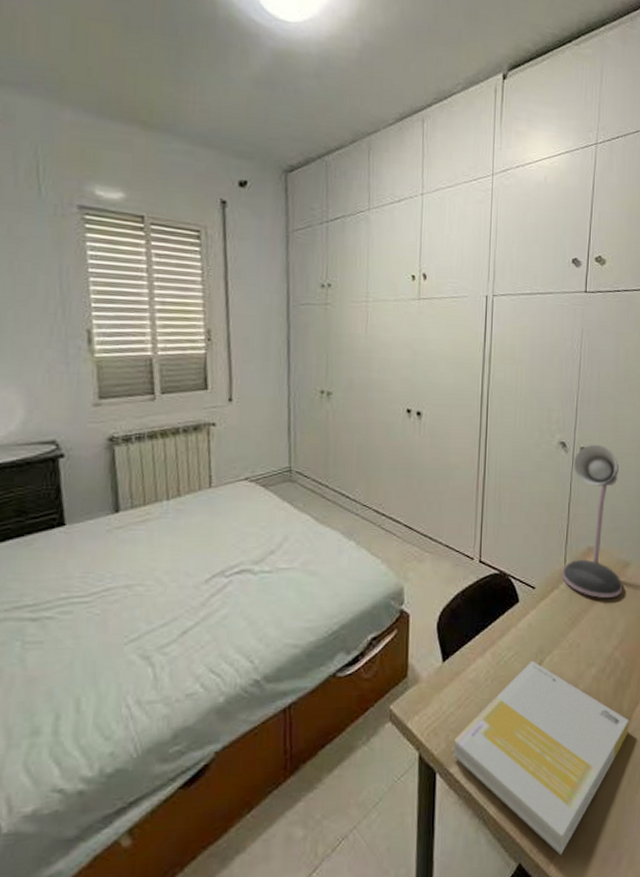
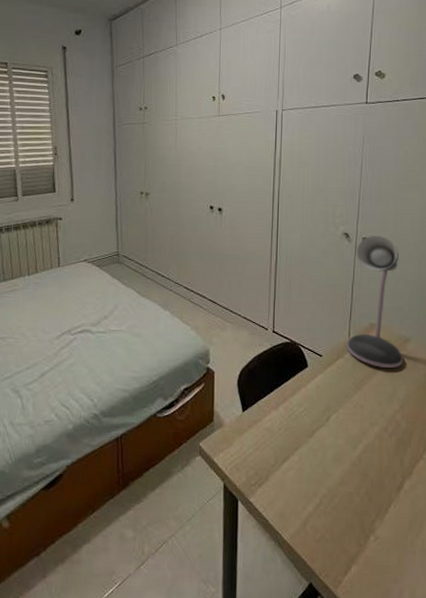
book: present [452,660,629,856] -> none [252,416,410,581]

